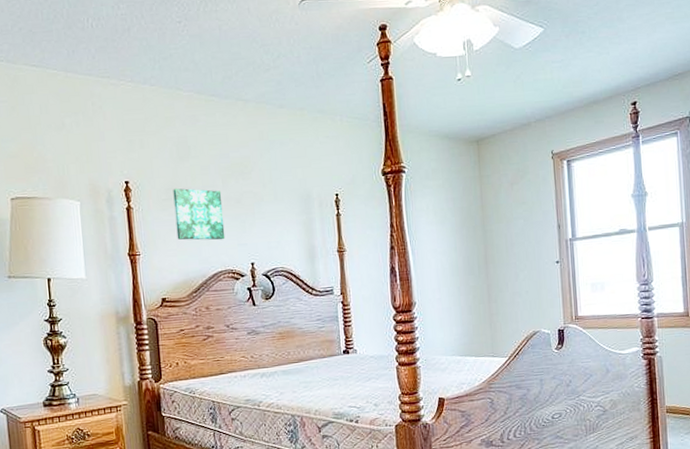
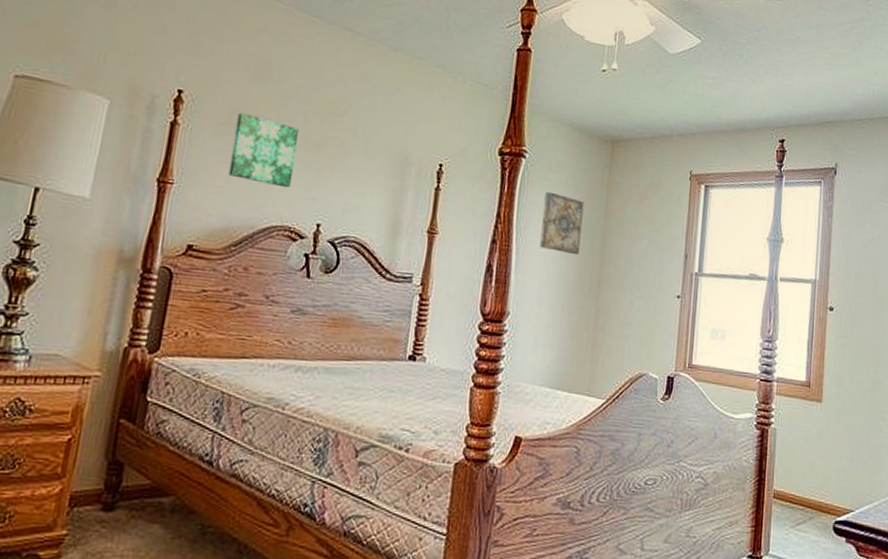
wall art: none [427,196,465,245] -> present [540,191,584,255]

